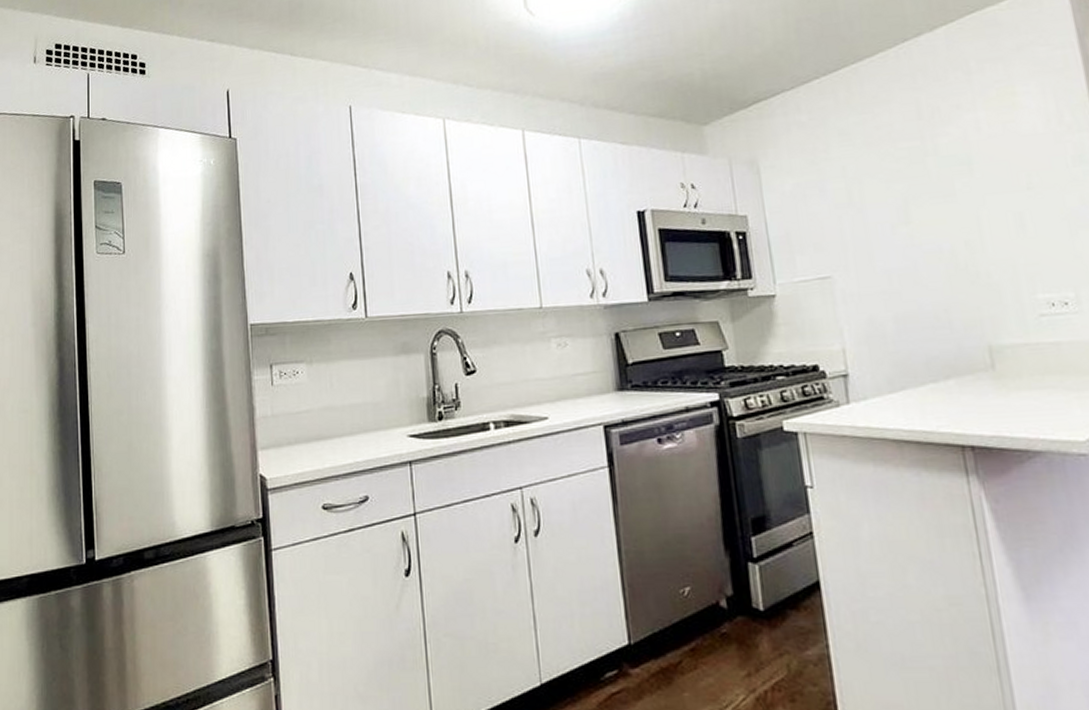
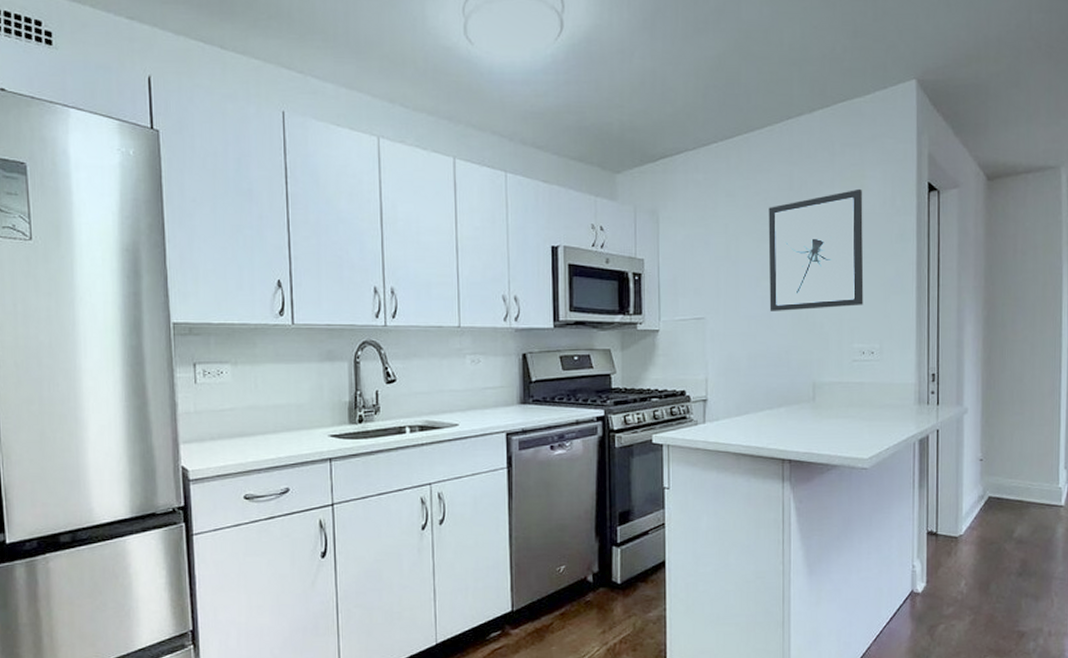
wall art: none [894,107,1042,263] -> present [768,188,864,311]

